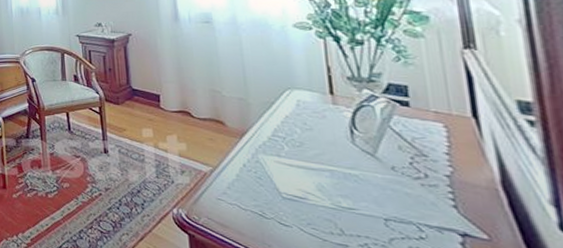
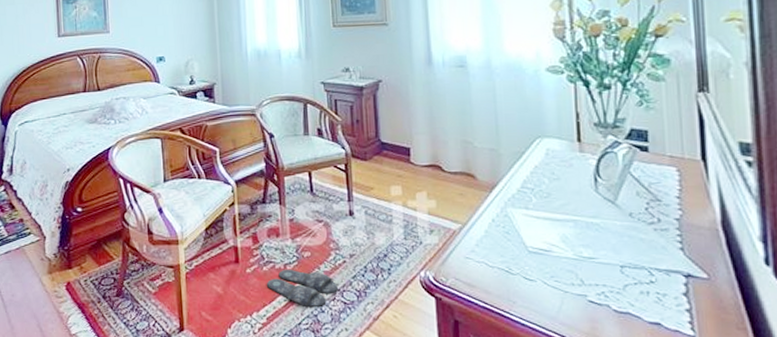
slippers: none [31,197,95,234] -> present [267,269,338,308]

